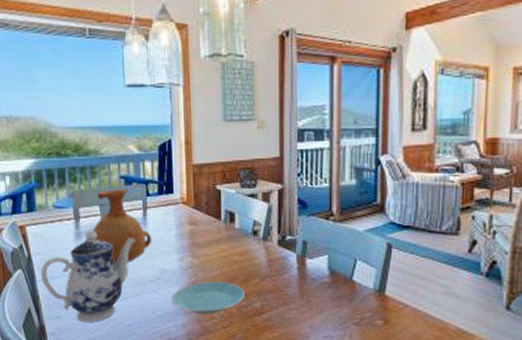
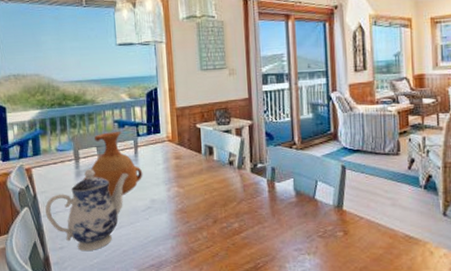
plate: present [171,281,245,314] -> none [161,207,225,237]

